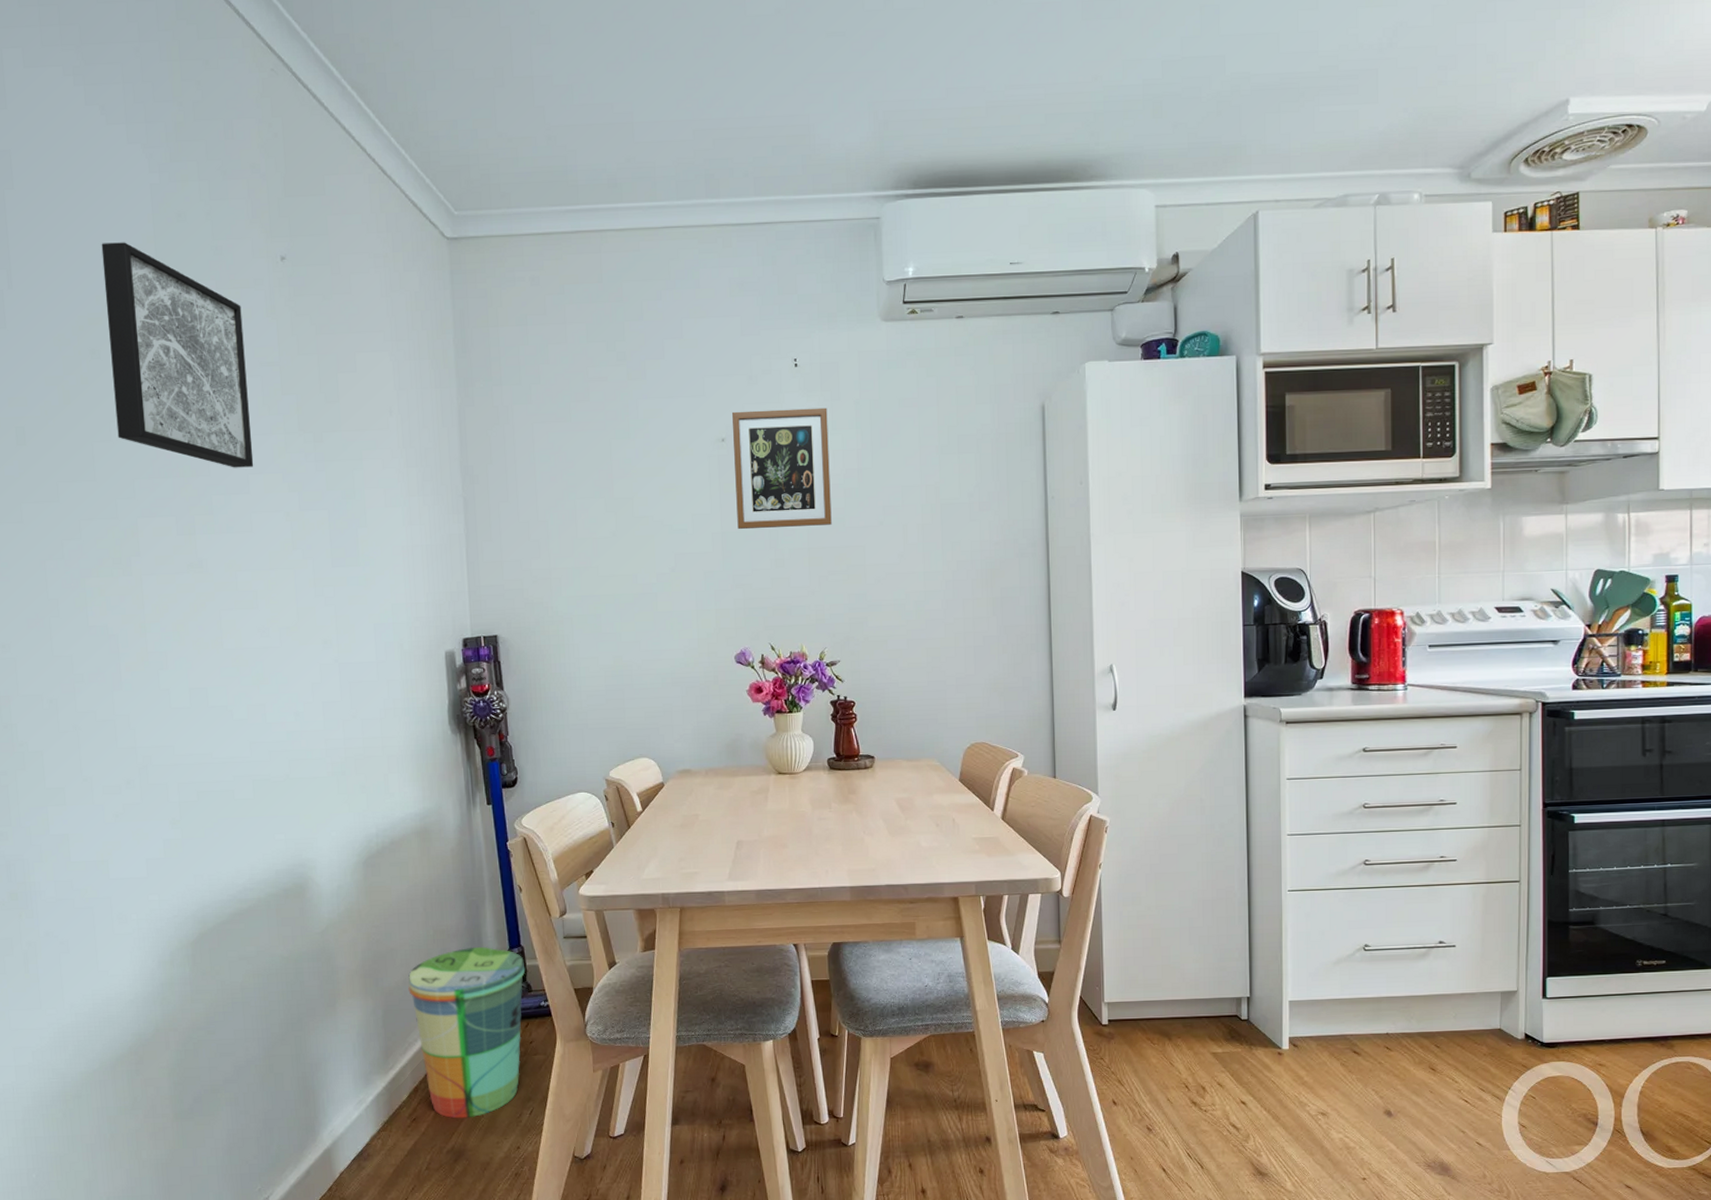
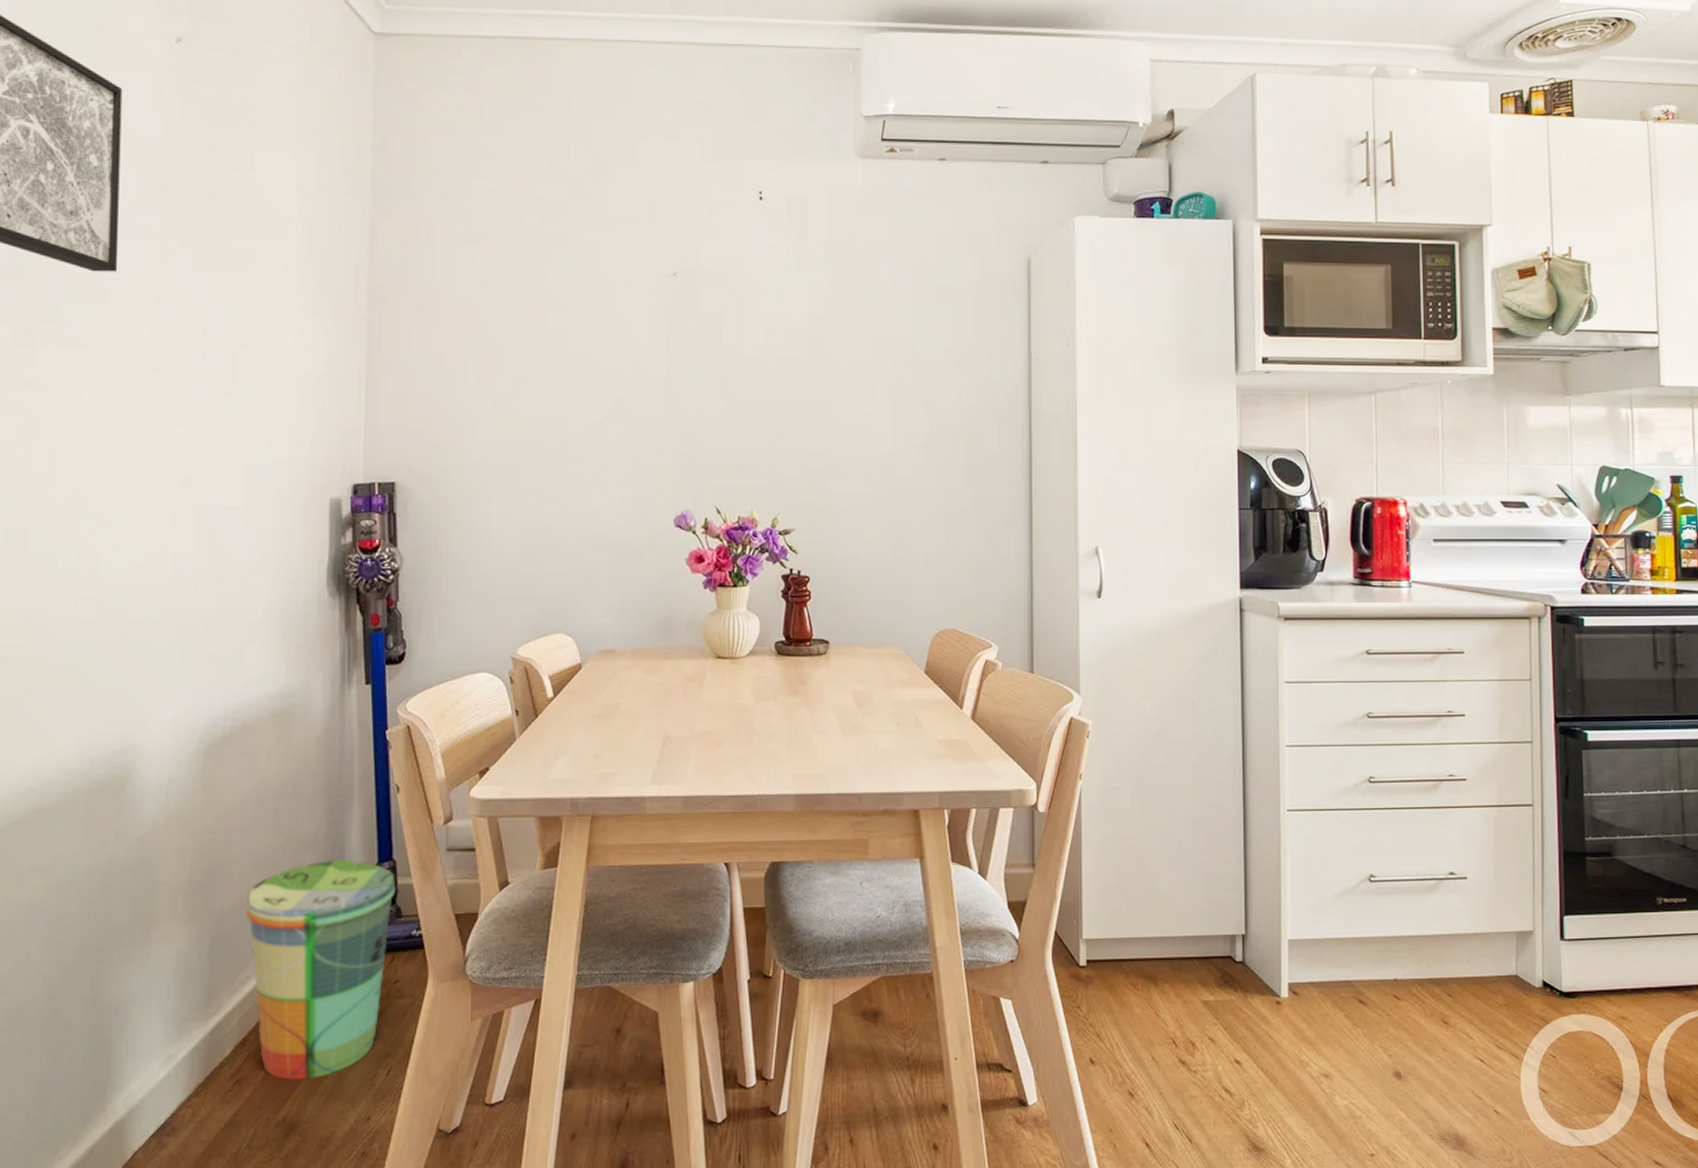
picture frame: present [732,407,832,529] -> none [686,244,793,375]

